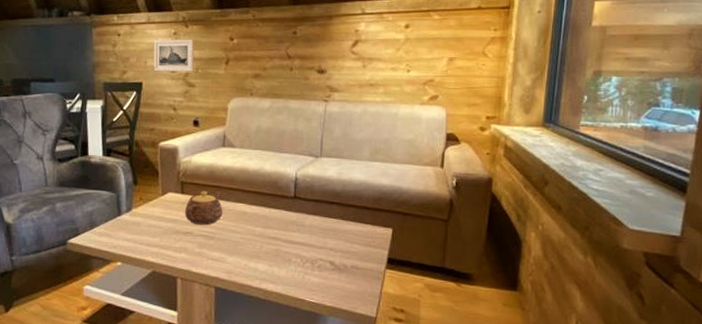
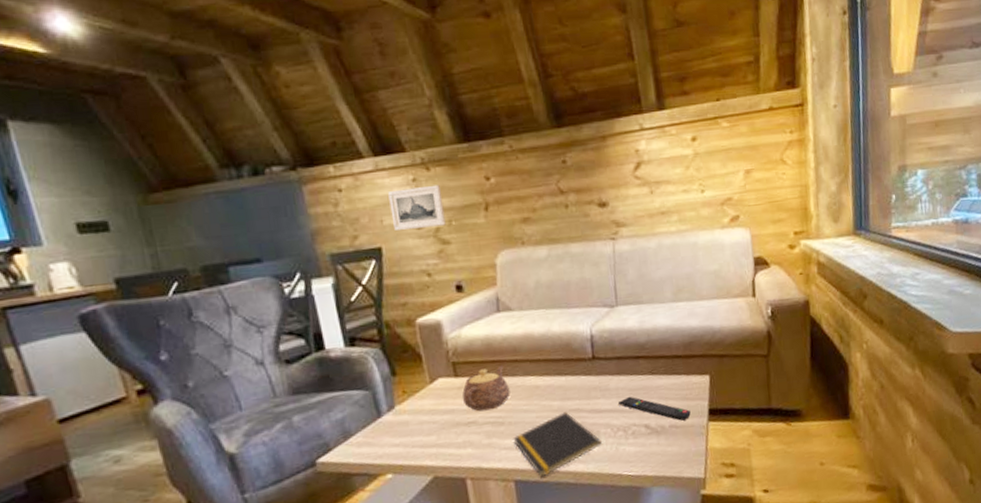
notepad: none [219,238,291,289] -> present [513,412,602,478]
remote control: none [309,234,371,264] -> present [617,396,691,421]

